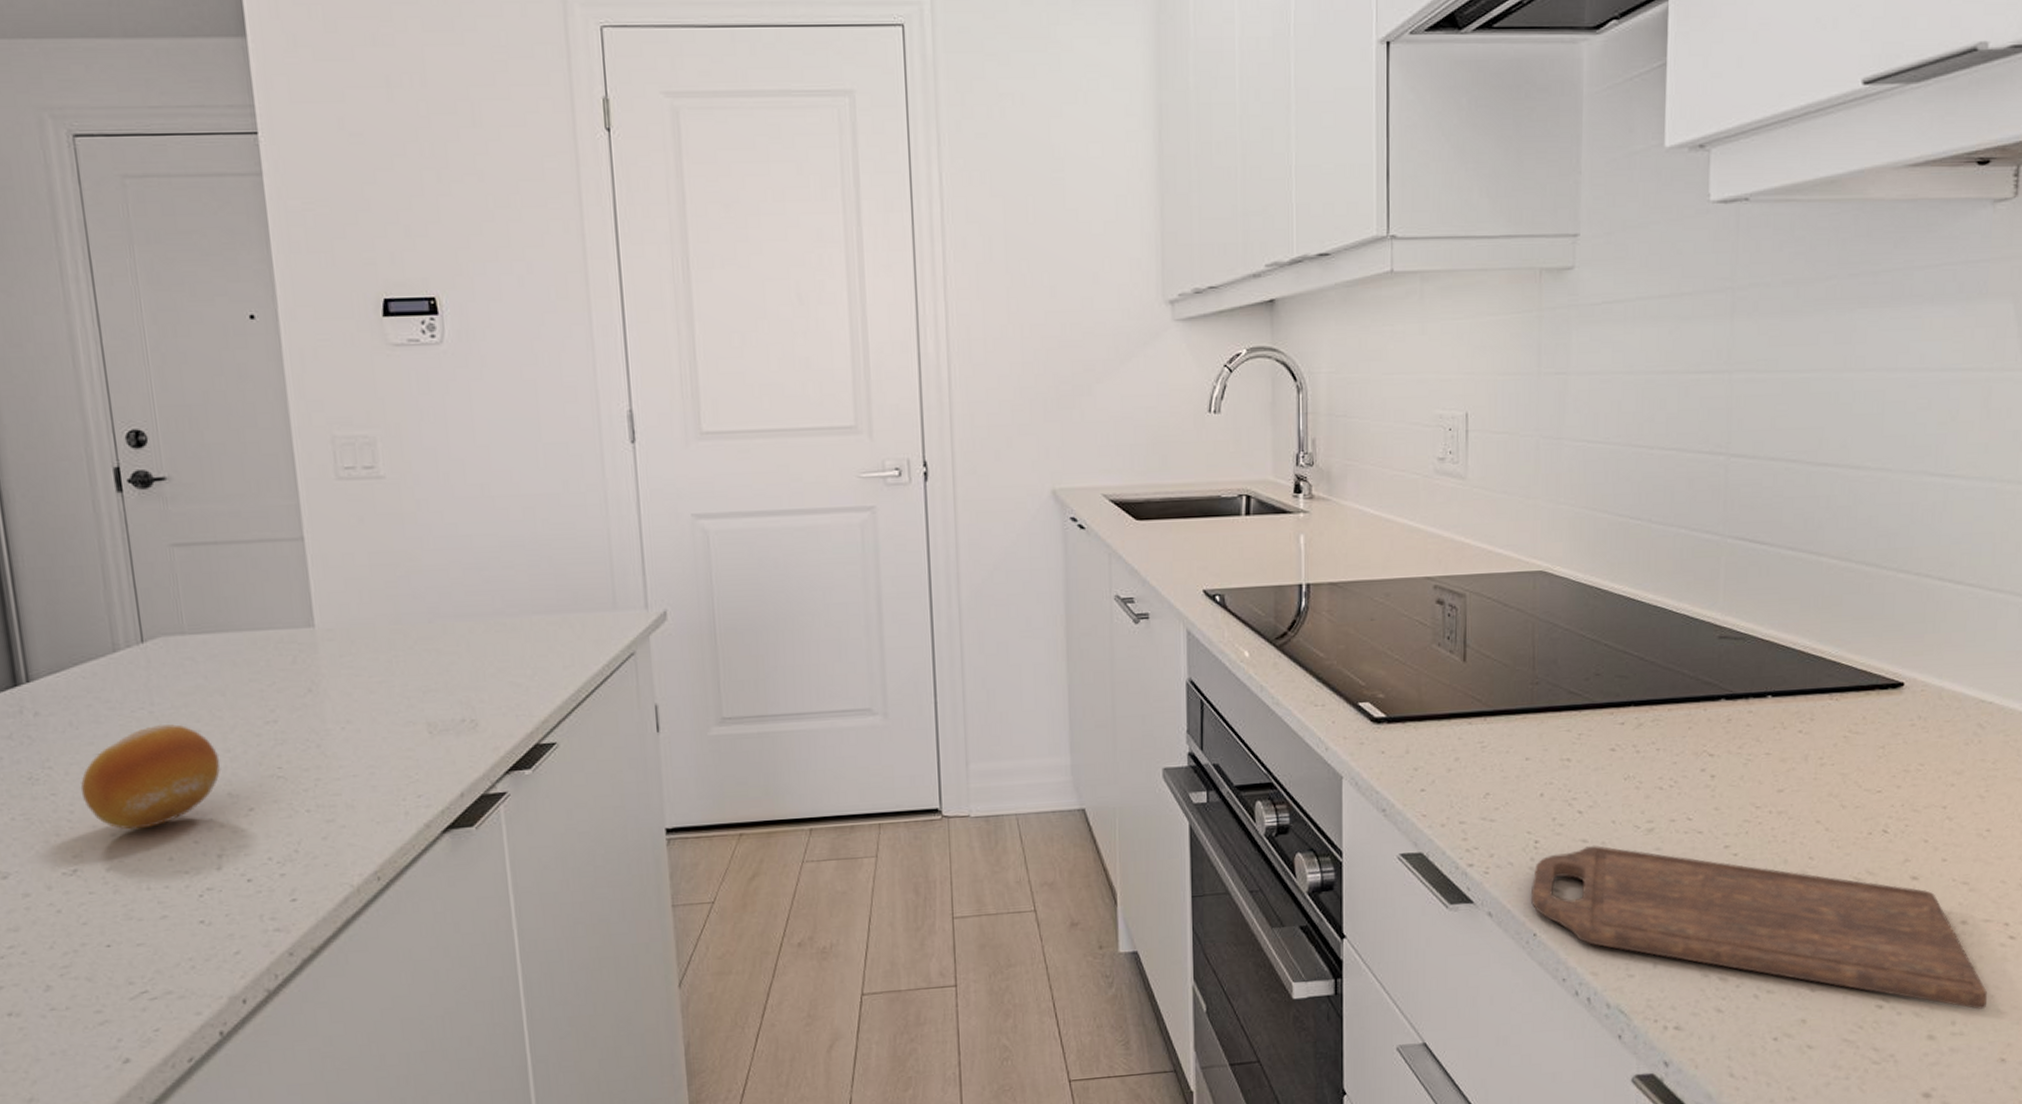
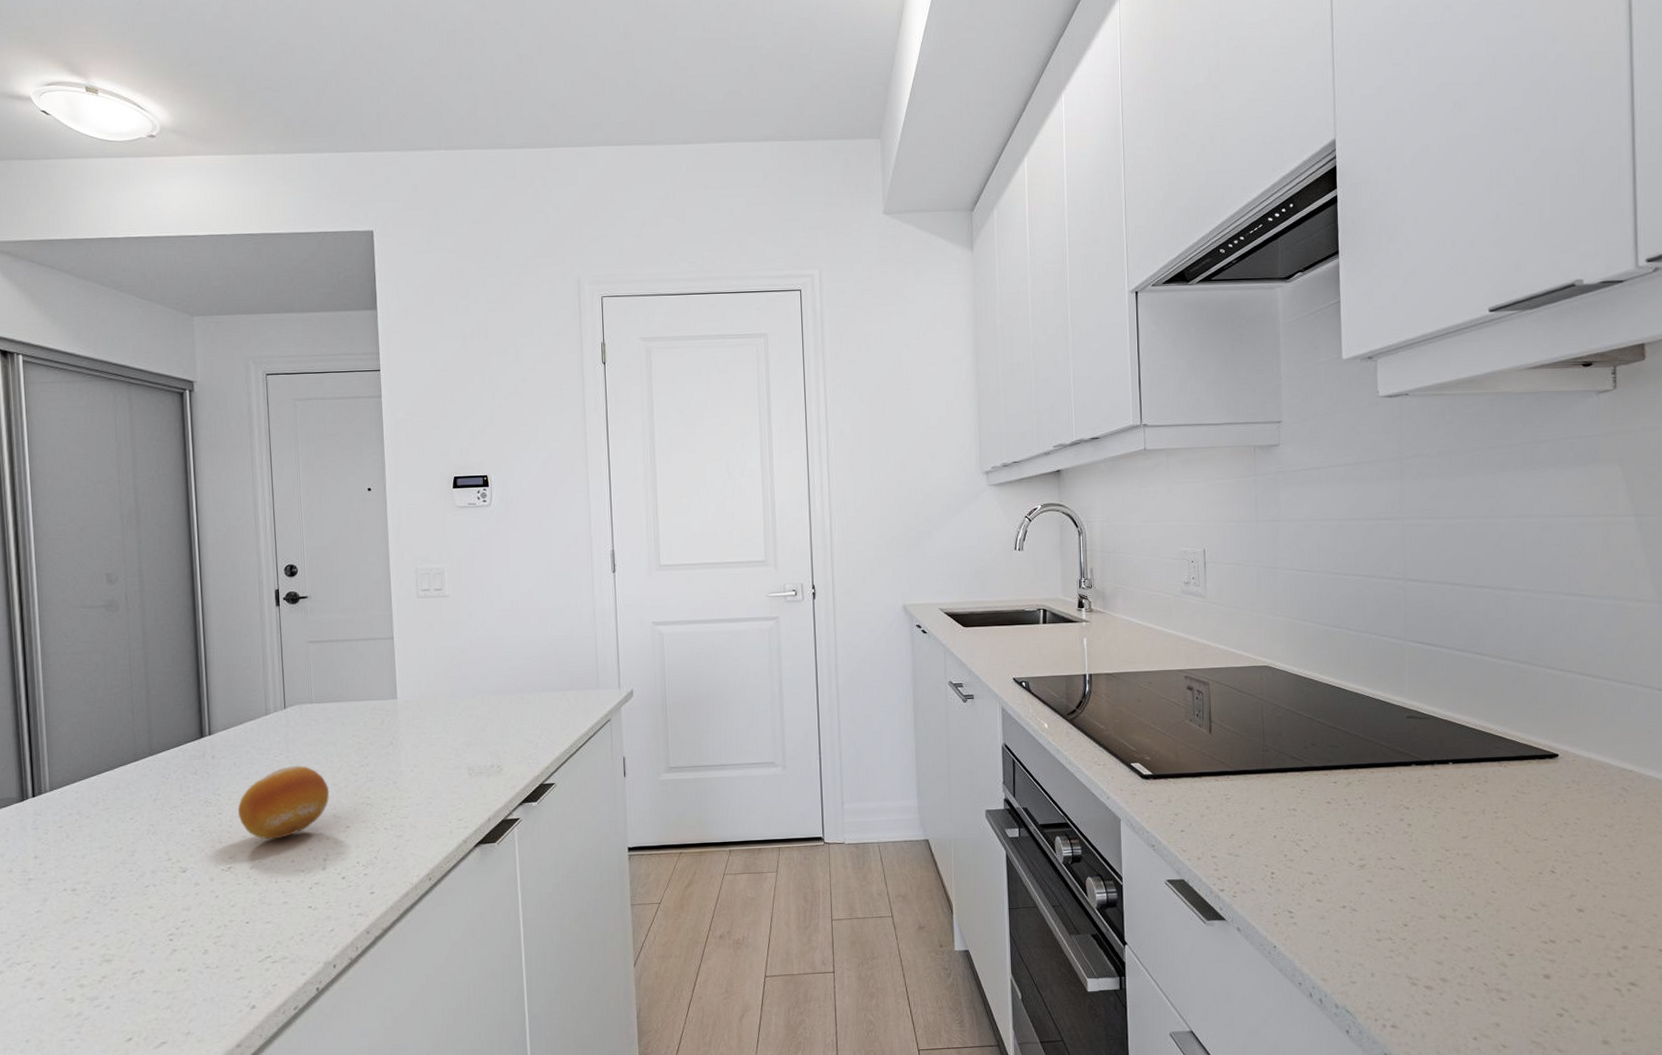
cutting board: present [1530,845,1988,1009] -> none [1270,876,1651,1020]

